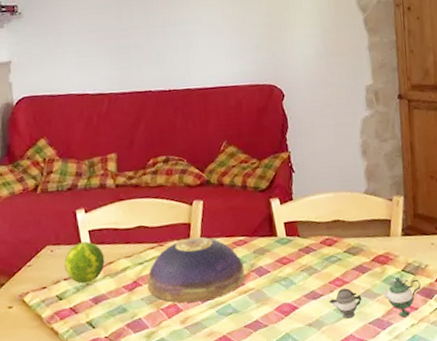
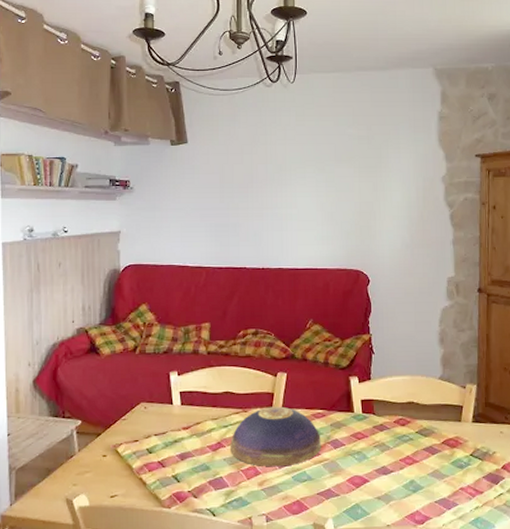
fruit: present [64,241,105,284] -> none [156,402,193,440]
teapot: present [329,276,421,319] -> none [399,460,488,500]

